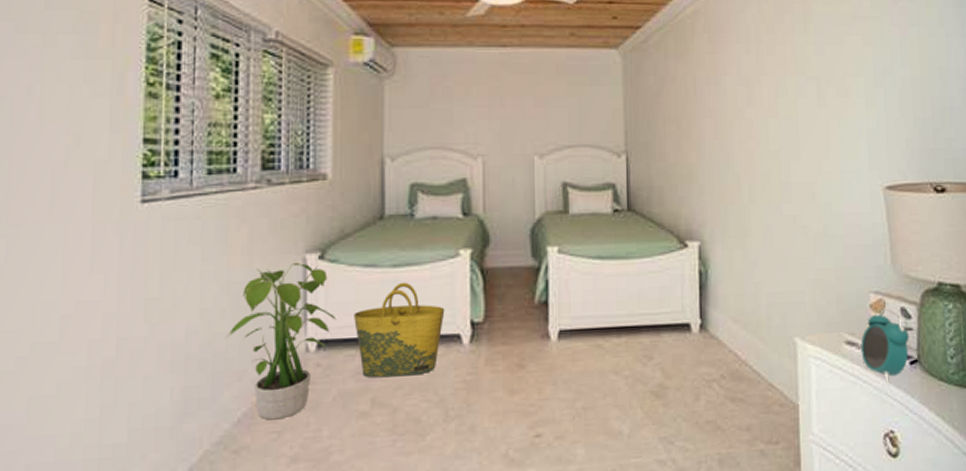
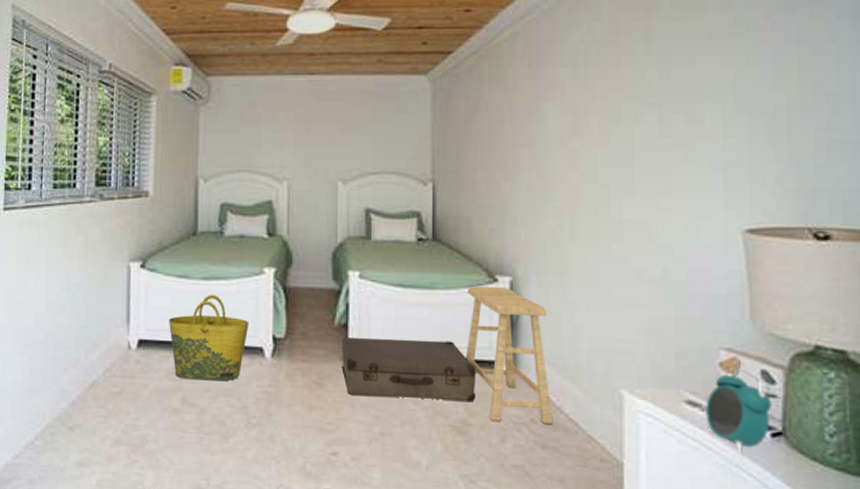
potted plant: present [226,263,337,420] -> none [65,270,154,406]
suitcase: none [542,308,672,374] -> present [341,336,477,403]
stool: none [661,252,740,382] -> present [466,286,553,425]

